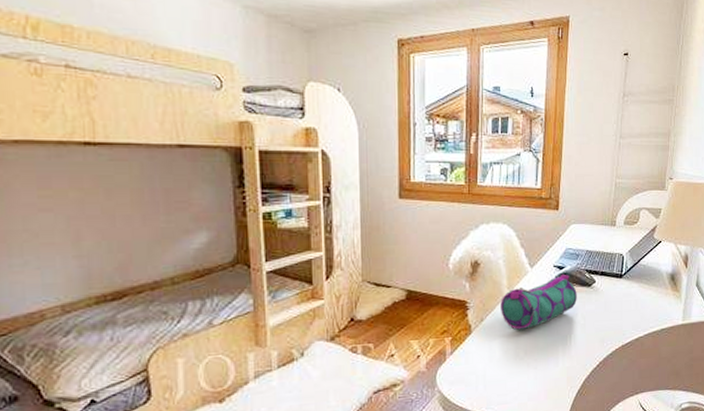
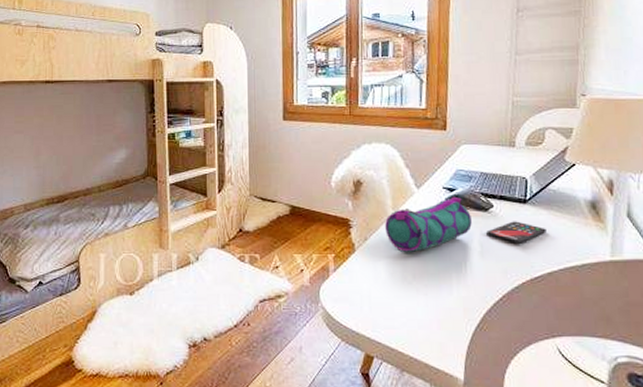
smartphone: none [589,294,636,315] -> present [486,221,546,244]

